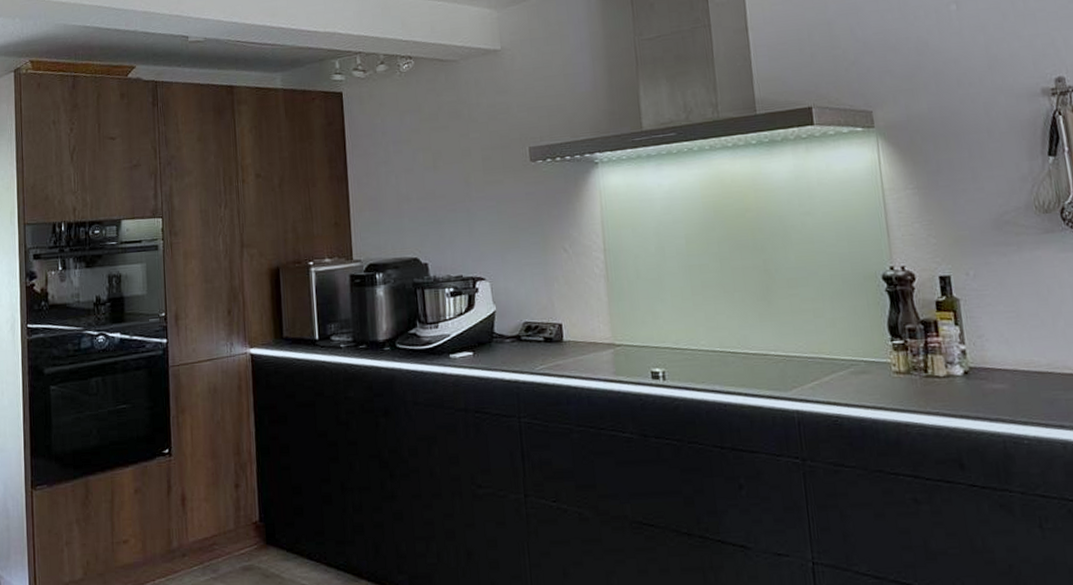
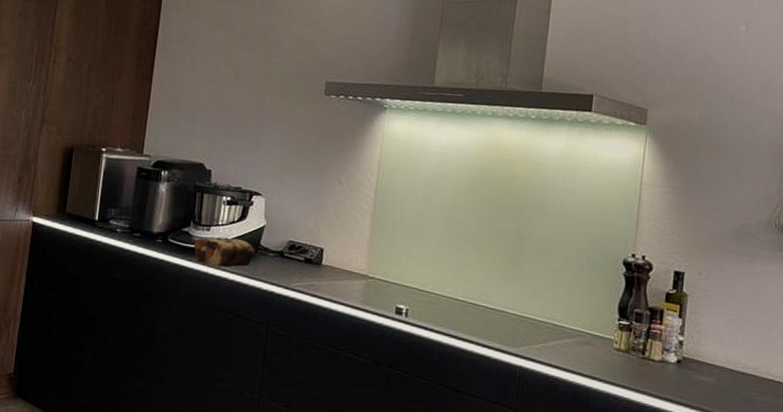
bread loaf: none [424,330,490,365] -> present [193,237,255,268]

